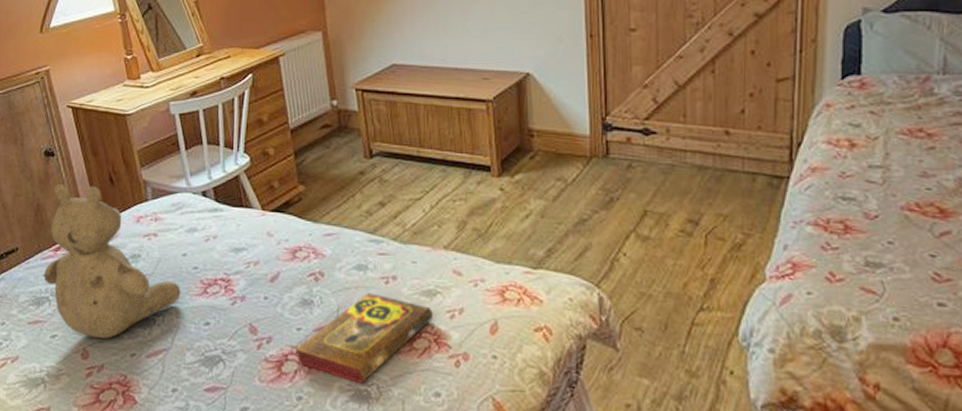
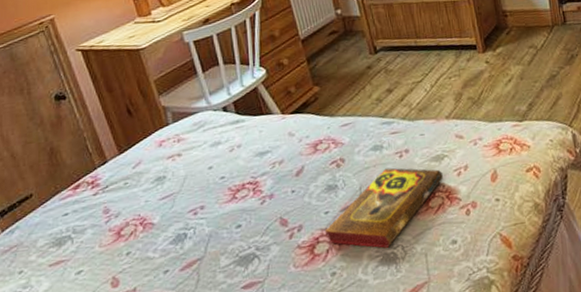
teddy bear: present [43,184,181,339] -> none [63,120,211,265]

